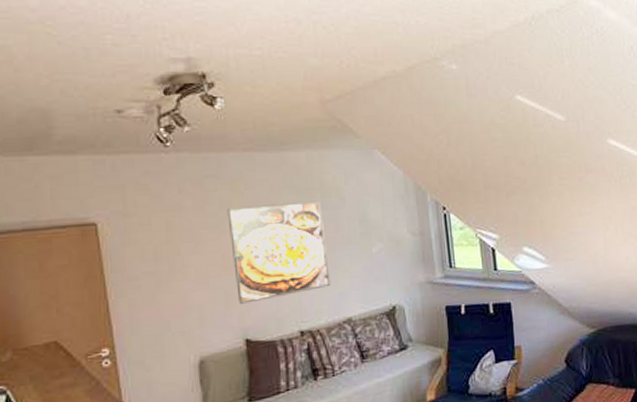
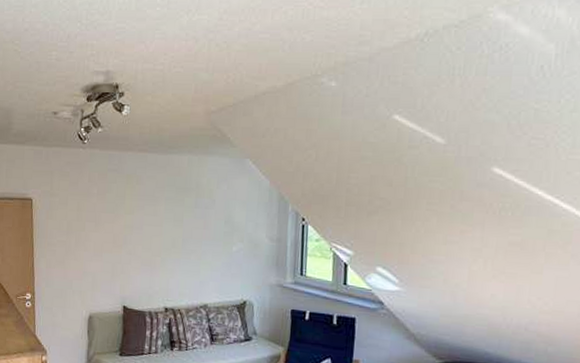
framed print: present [227,200,331,304] -> none [121,198,195,278]

